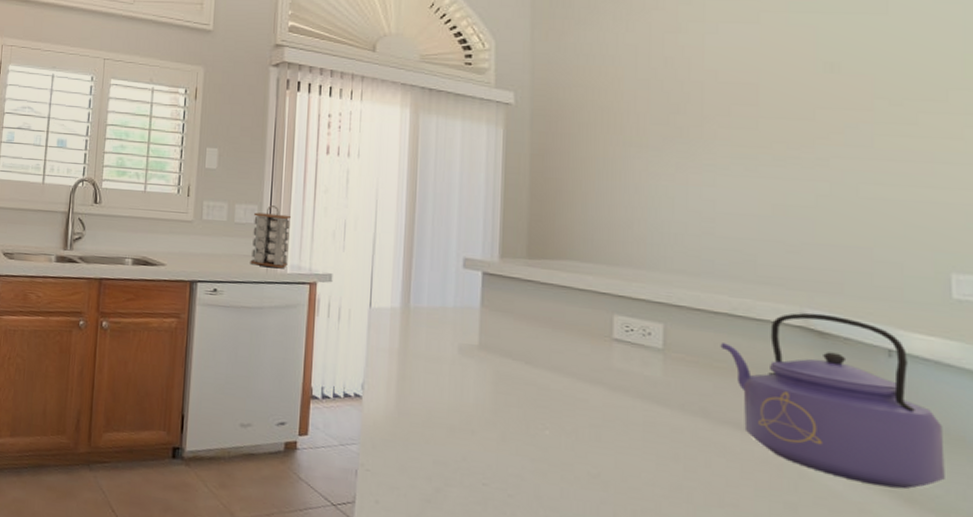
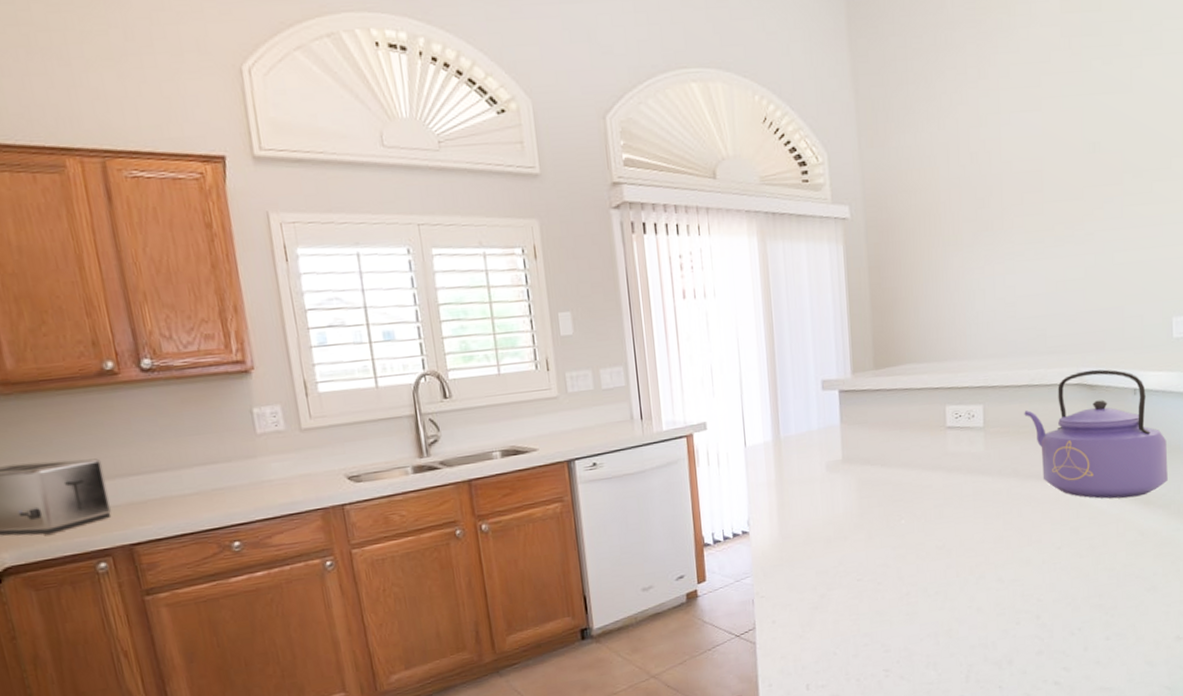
spice rack: present [250,205,292,269] -> none [621,363,663,430]

